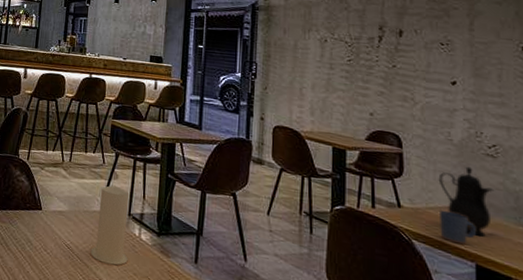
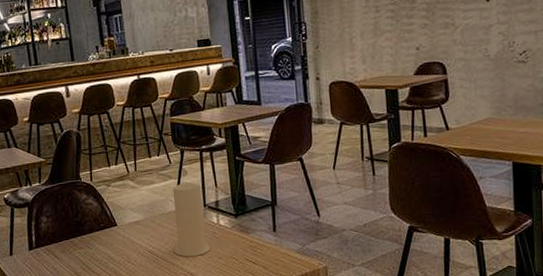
coffeepot: present [438,166,495,237] -> none [479,76,526,138]
mug: present [440,210,476,245] -> none [481,121,512,149]

